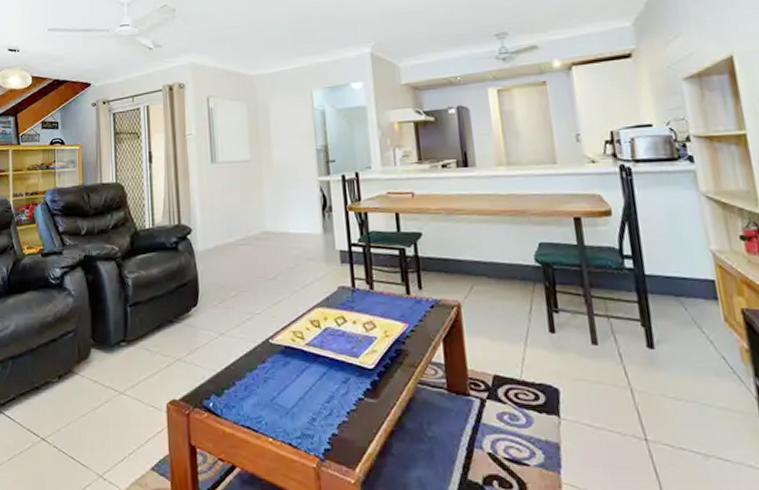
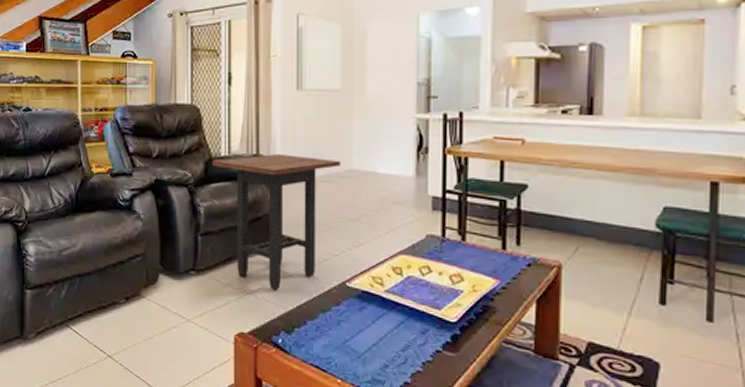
side table: none [138,222,256,353] -> present [213,154,341,290]

